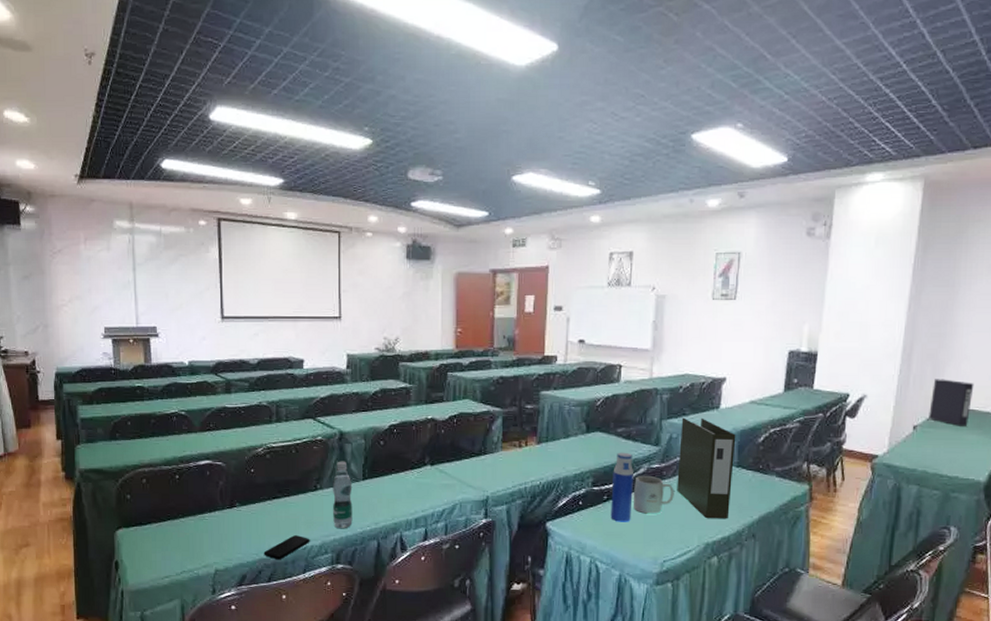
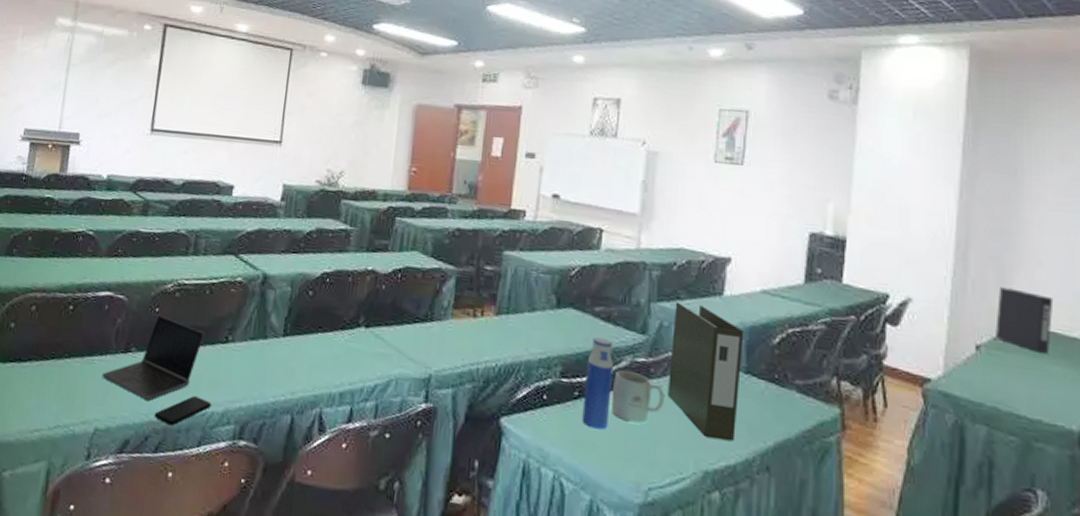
laptop computer: none [214,475,297,543] -> present [102,316,205,400]
bottle: present [332,461,353,529] -> none [241,309,271,396]

